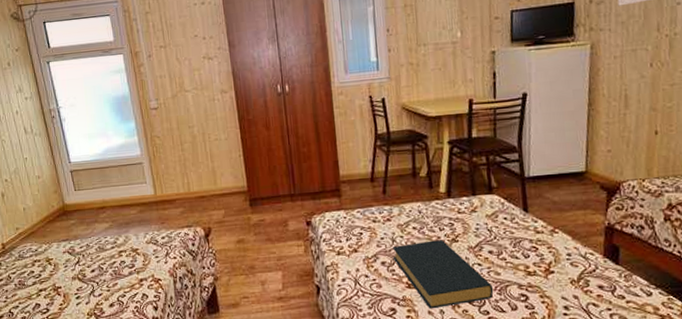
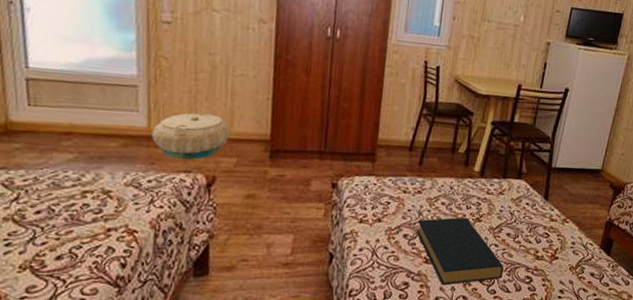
basket: none [158,175,216,218] -> present [151,112,232,160]

